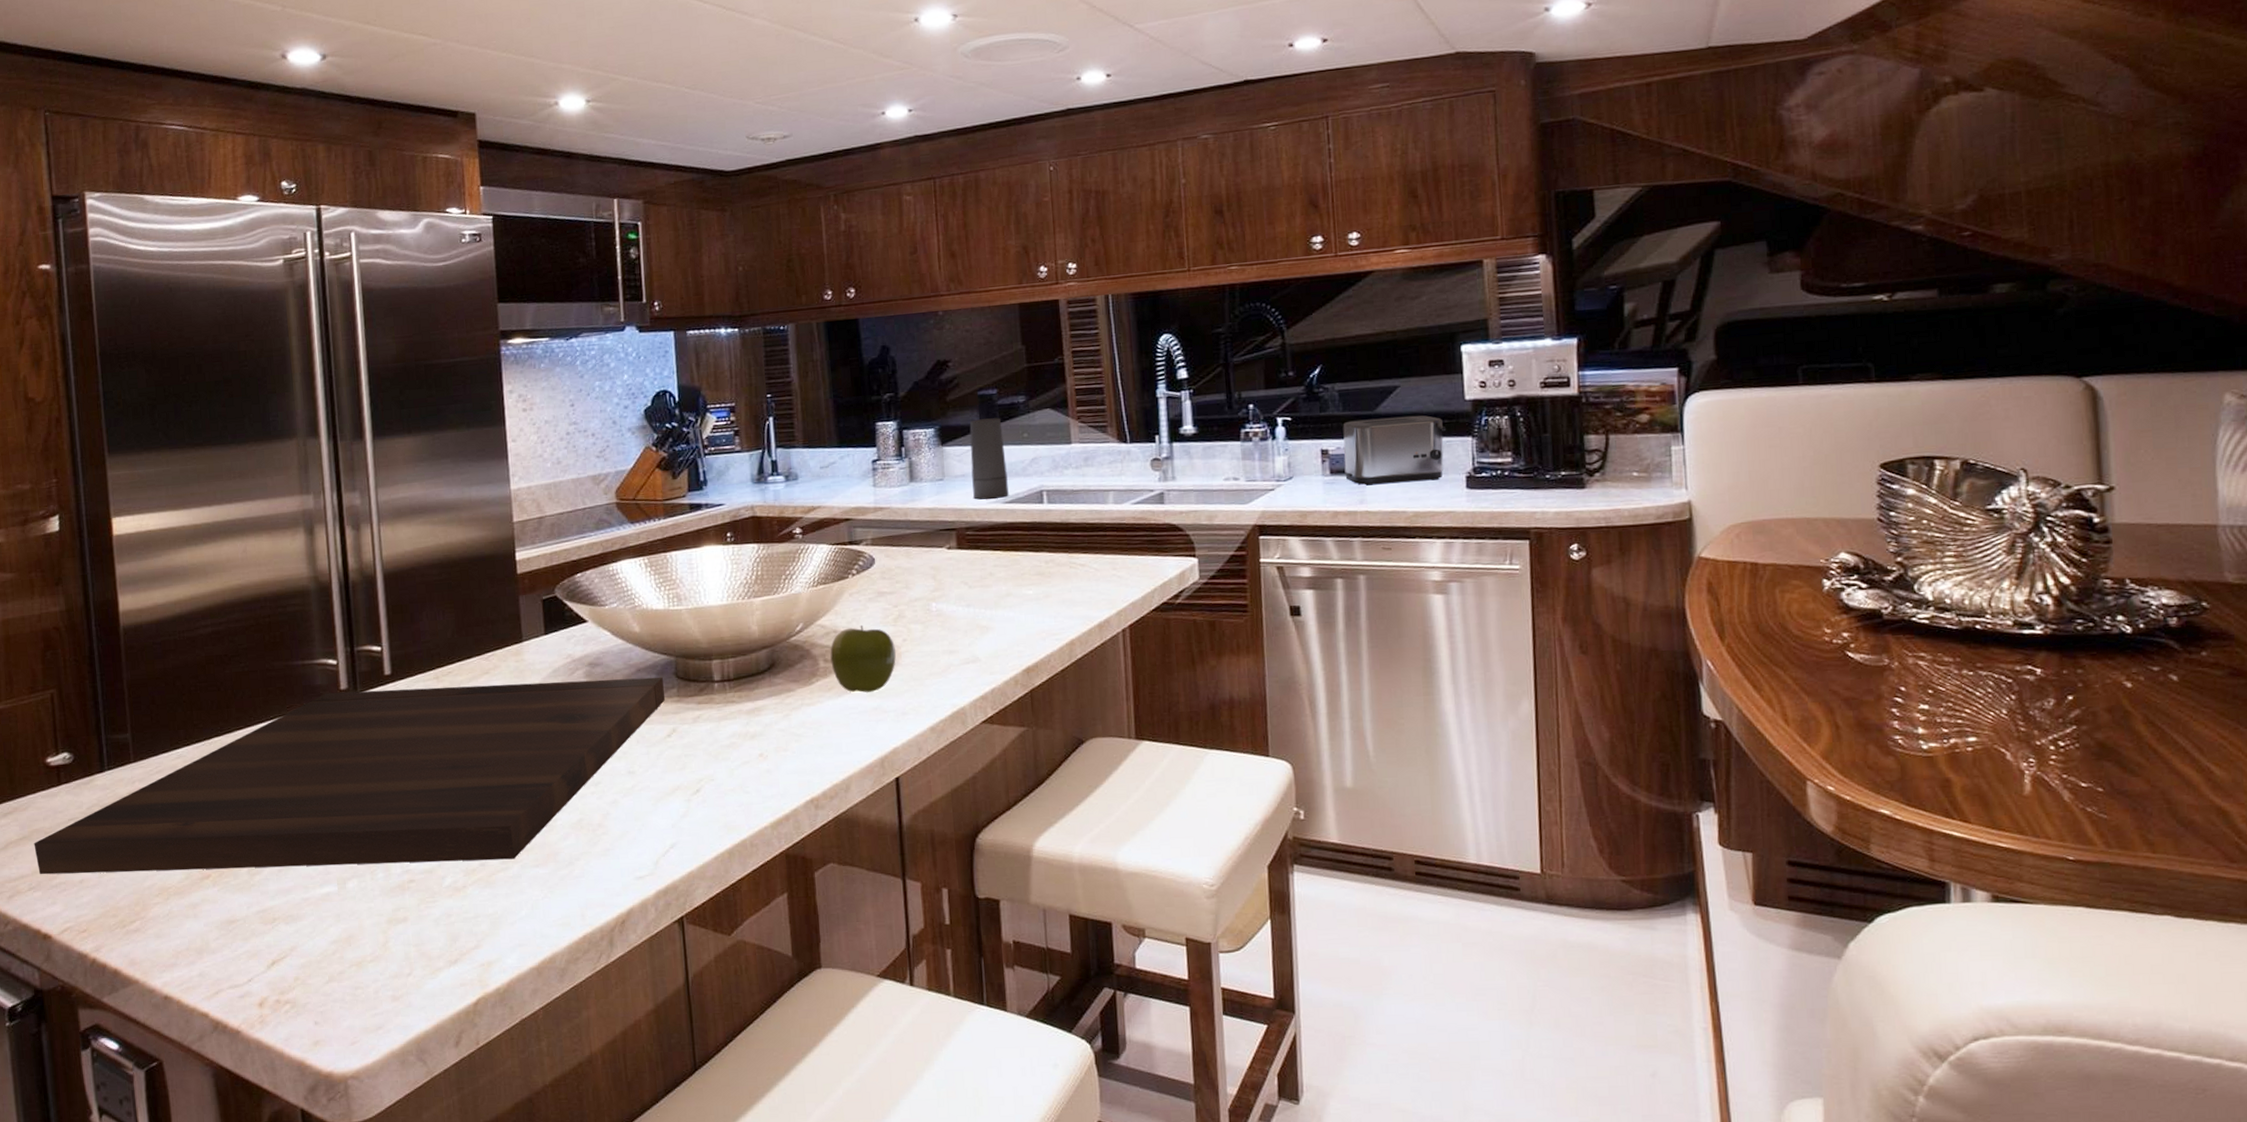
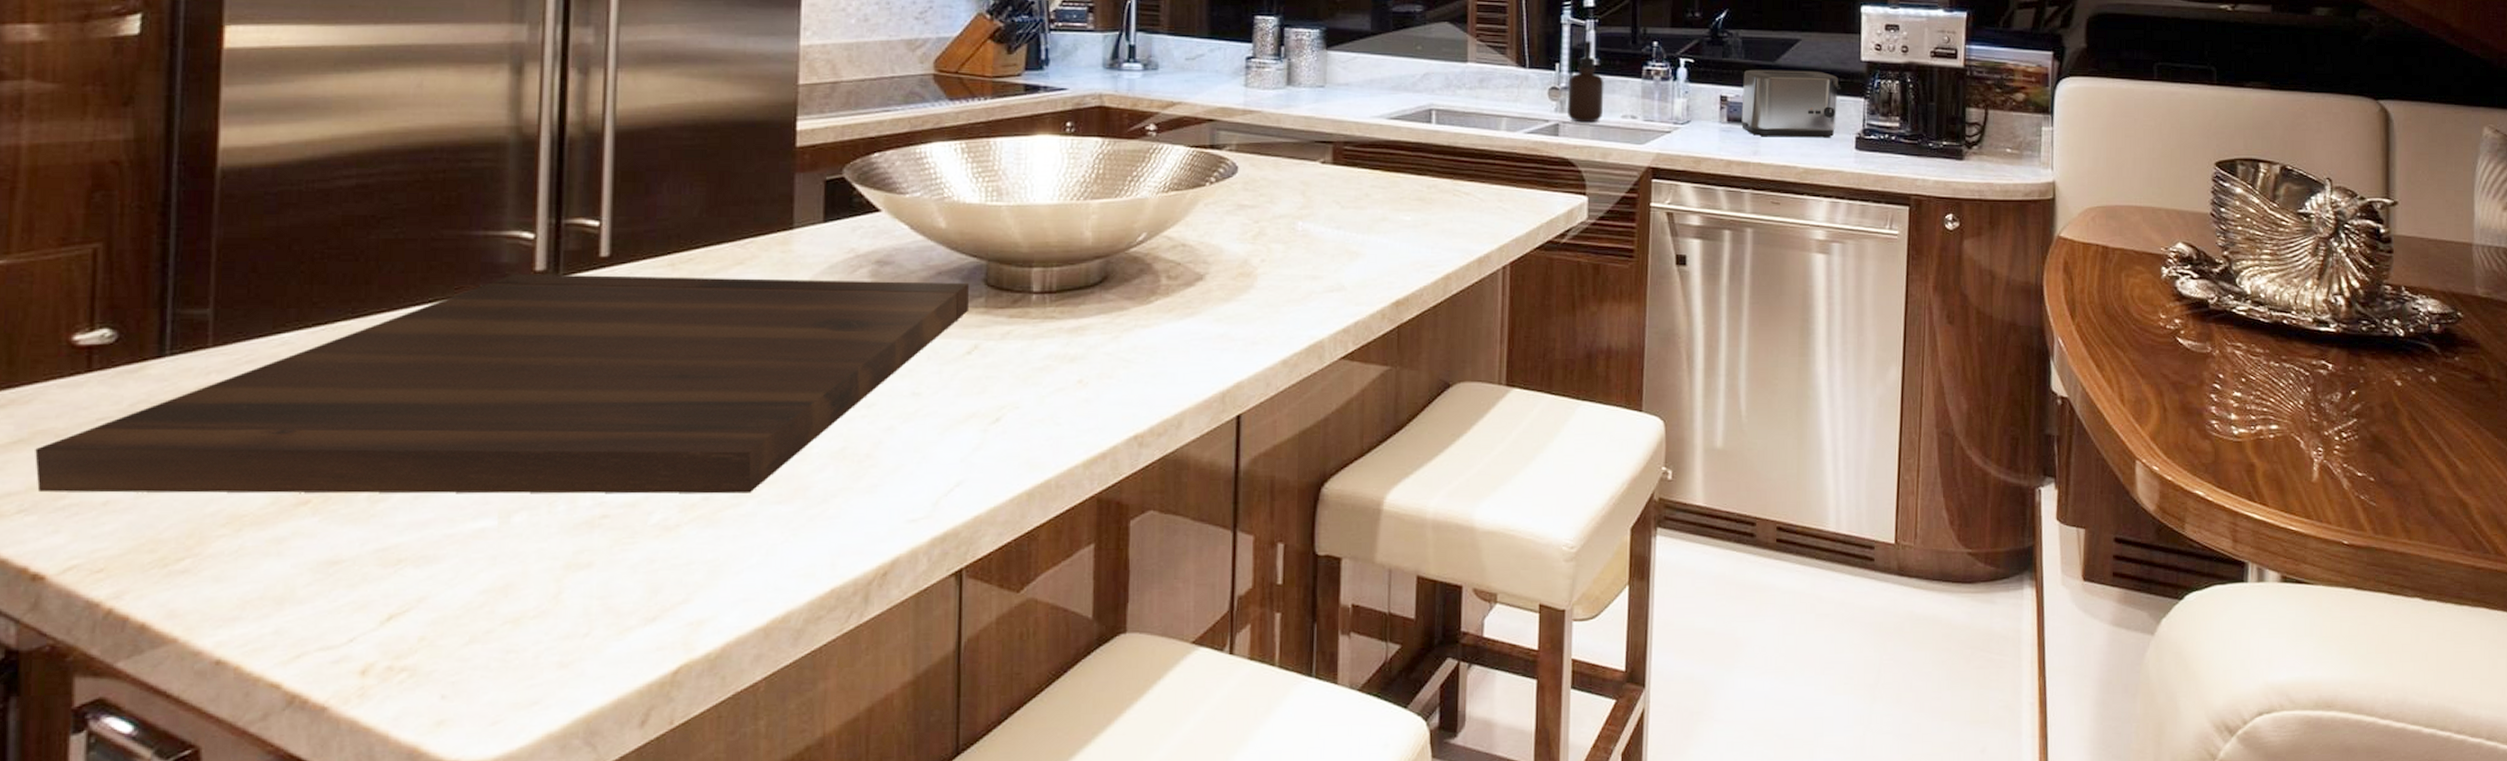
fruit: present [830,624,896,693] -> none [1175,239,1251,316]
canister: present [969,418,1009,500] -> none [1356,25,1396,113]
soap dispenser: none [1168,411,1205,489] -> present [1567,41,1604,123]

